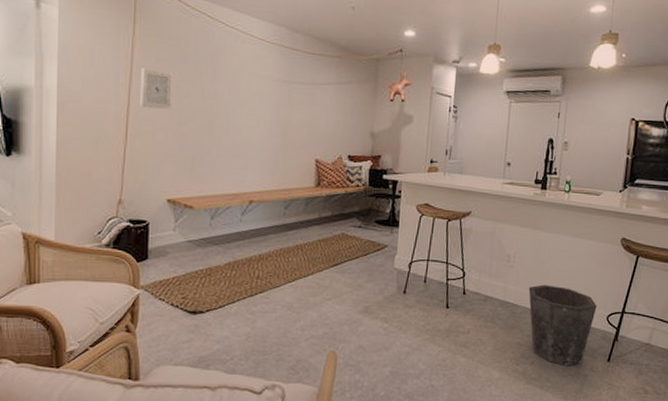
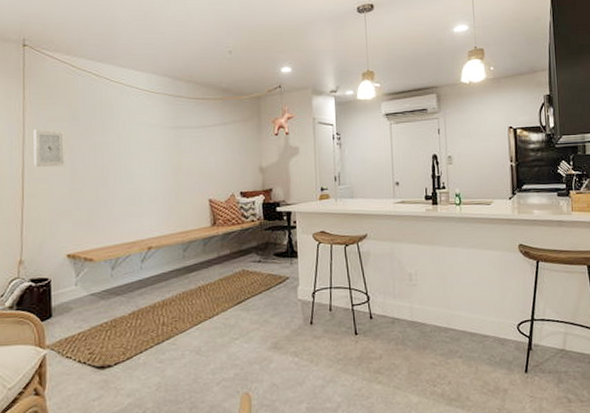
waste bin: present [528,284,597,366] -> none [434,299,506,382]

